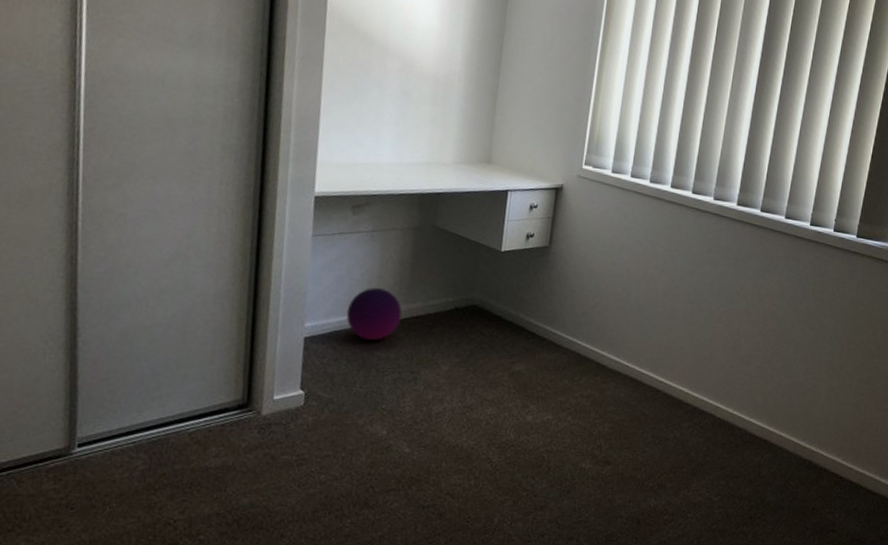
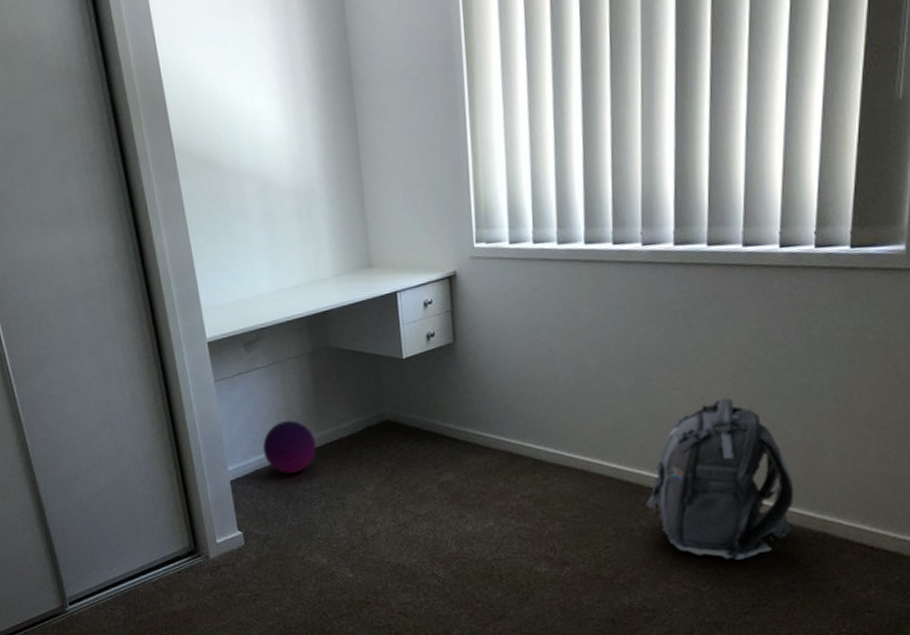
backpack: none [682,336,794,476] -> present [646,397,795,560]

